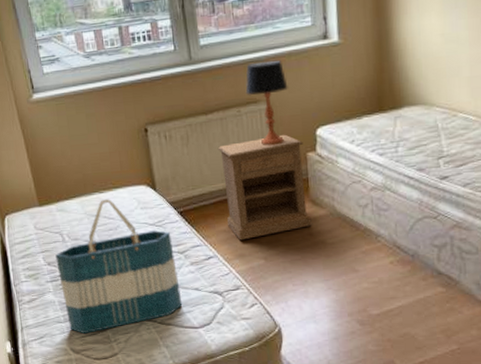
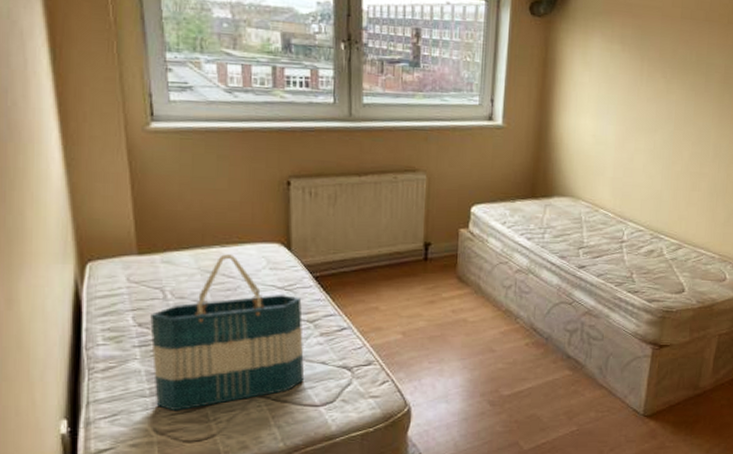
nightstand: present [217,134,312,241] -> none [367,207,457,313]
table lamp: present [245,59,288,146] -> none [405,131,449,218]

